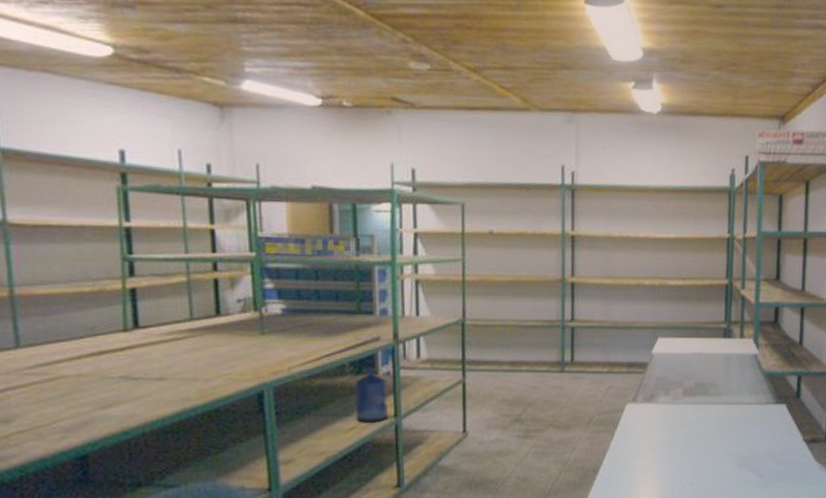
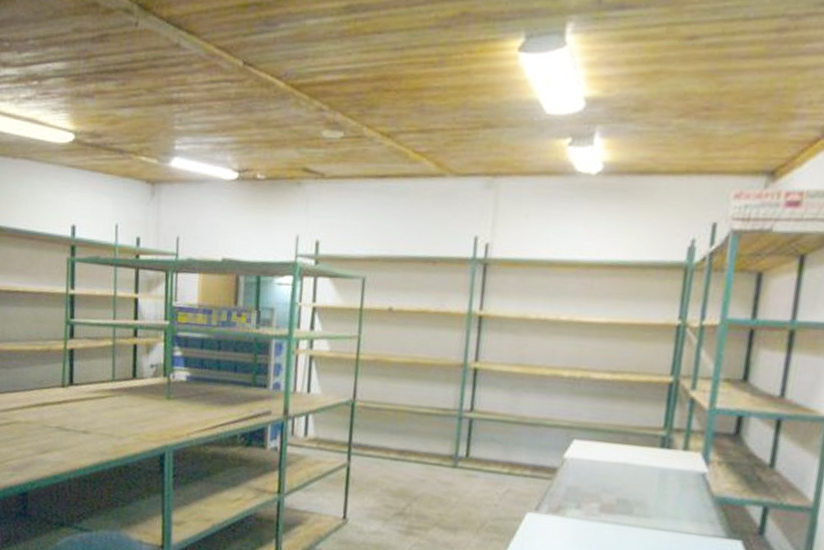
water jug: present [355,367,389,423] -> none [242,440,275,496]

